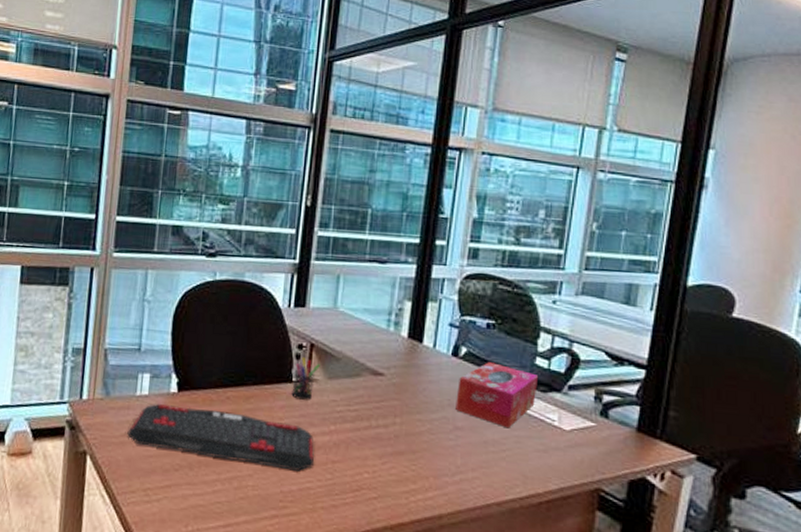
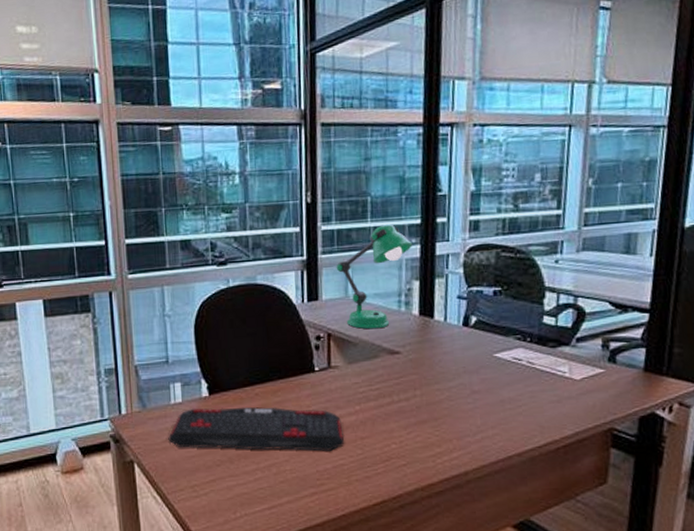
pen holder: present [291,357,320,400] -> none [315,347,339,387]
desk lamp: none [327,239,409,346] -> present [336,224,413,329]
tissue box: present [456,362,539,429] -> none [470,327,548,386]

